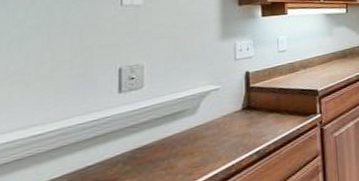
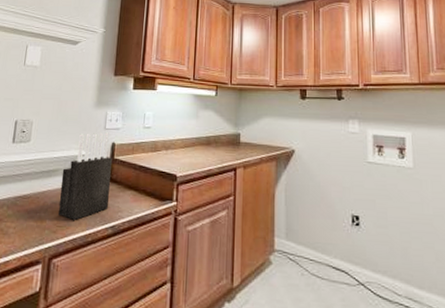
knife block: none [190,62,251,157] -> present [58,132,112,220]

